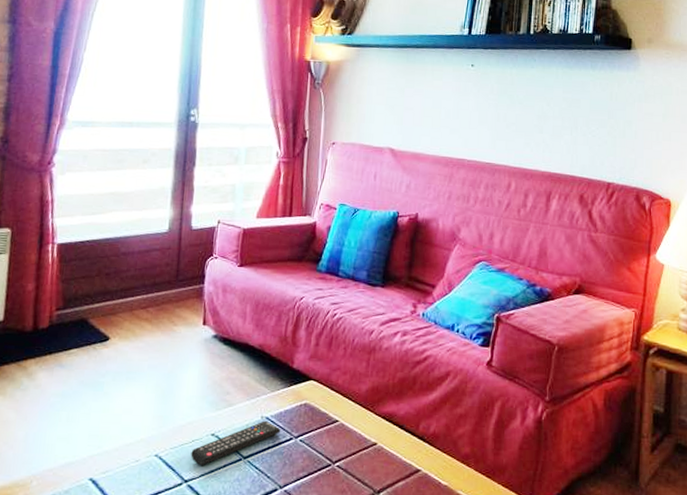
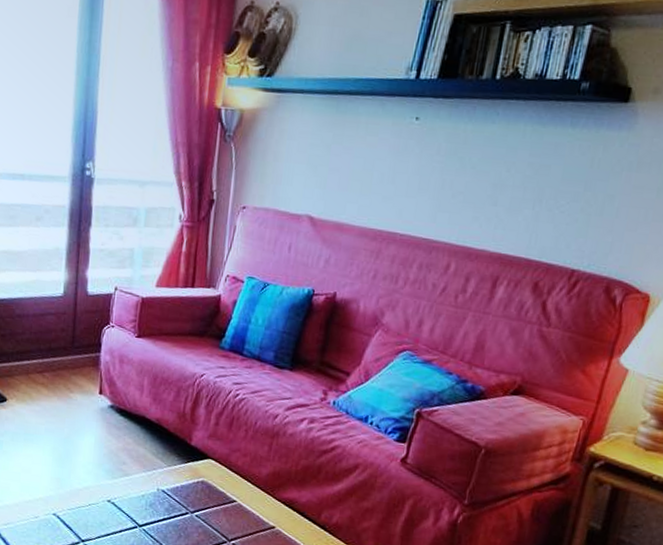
remote control: present [191,420,281,466] -> none [87,493,177,529]

